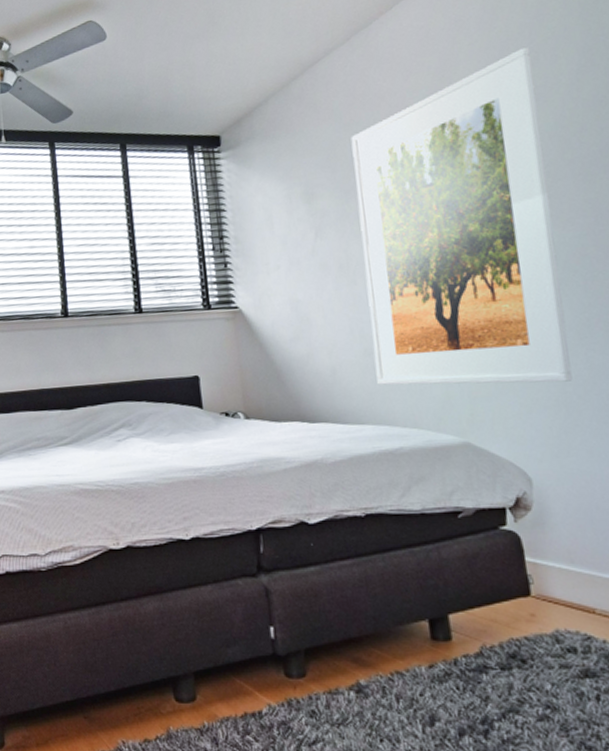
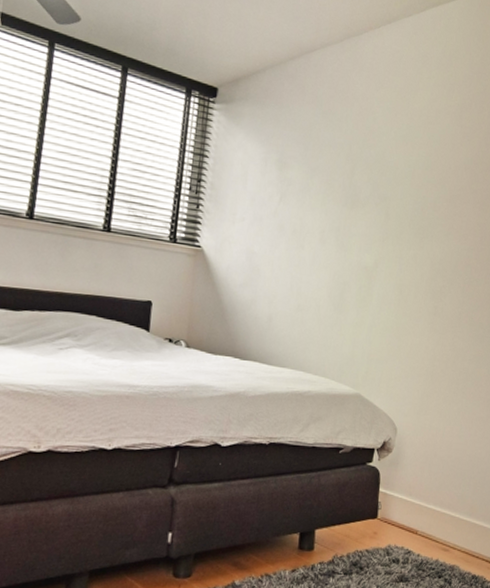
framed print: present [351,47,573,385] -> none [302,94,468,358]

